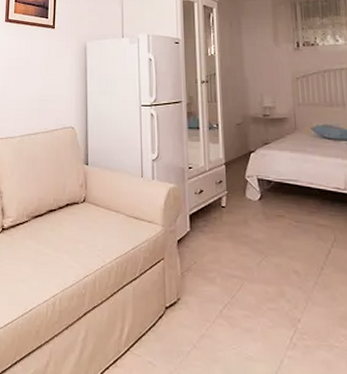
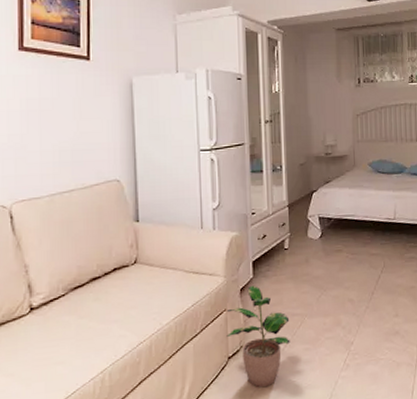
potted plant: none [164,238,229,348] -> present [227,285,290,388]

